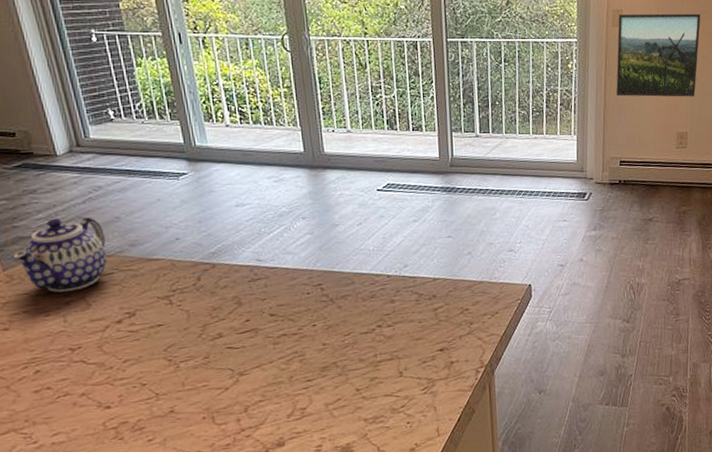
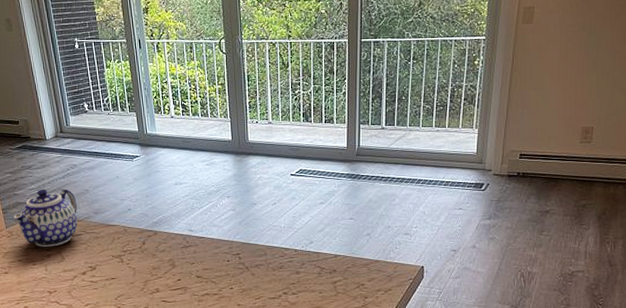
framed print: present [616,13,701,97] -> none [521,7,618,92]

